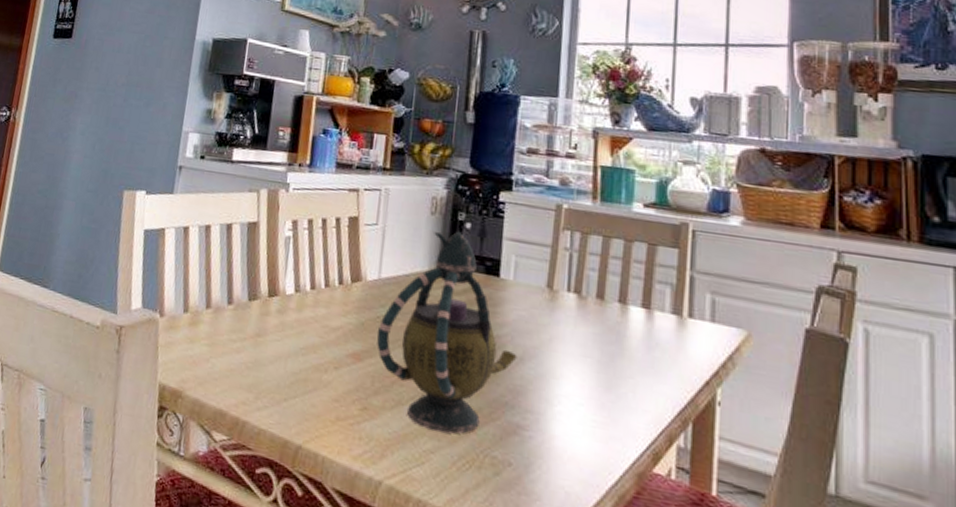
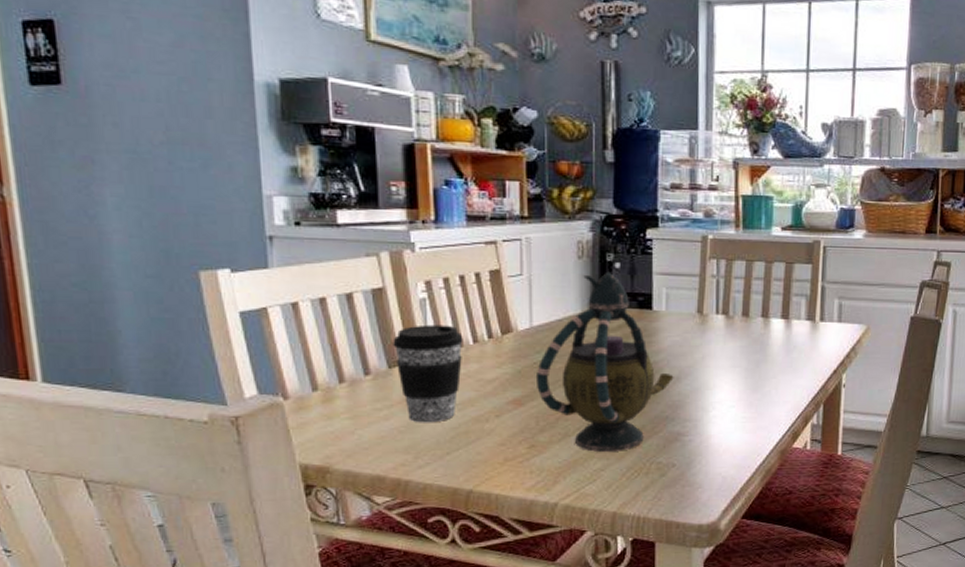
coffee cup: none [255,262,317,364] -> present [393,324,463,423]

